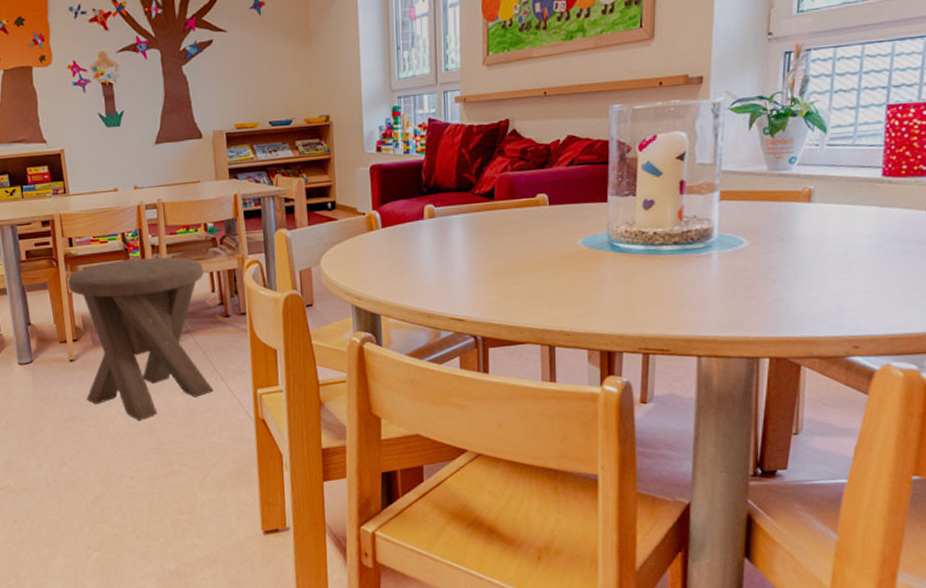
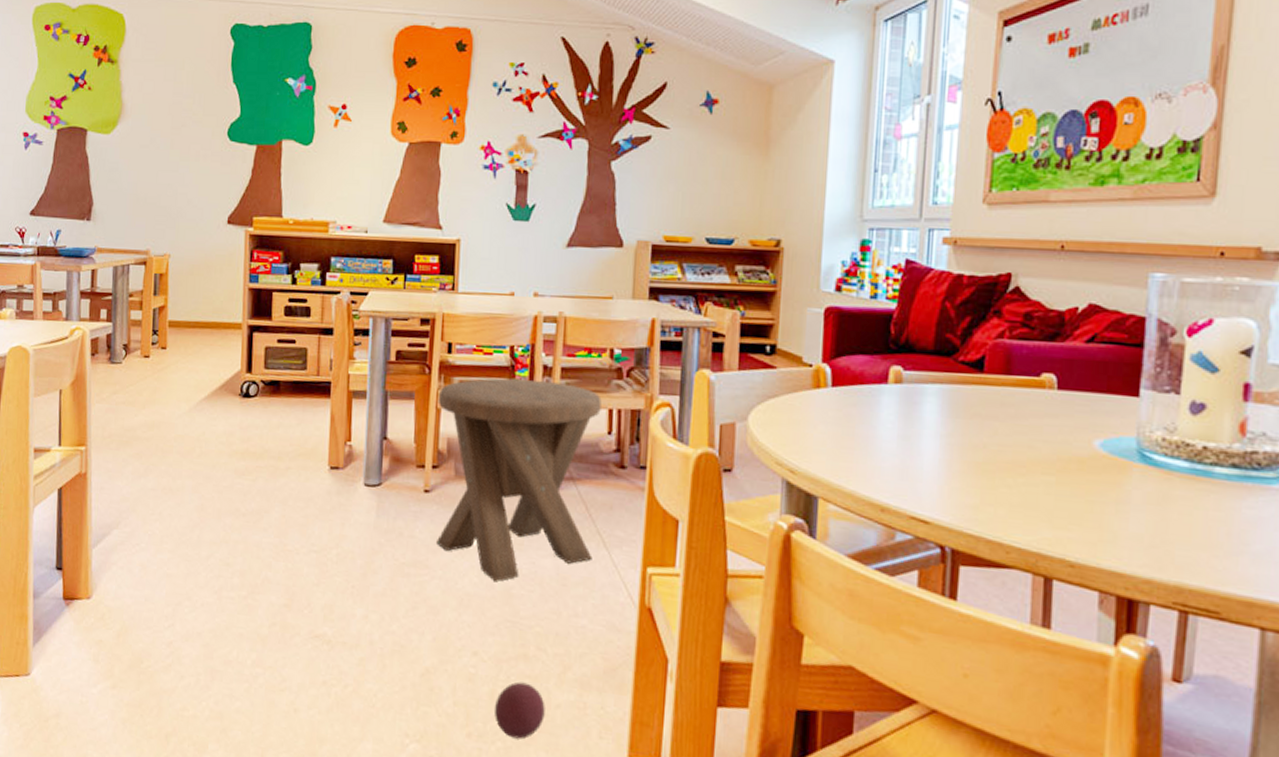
ball: none [154,491,194,533] -> present [494,681,545,739]

